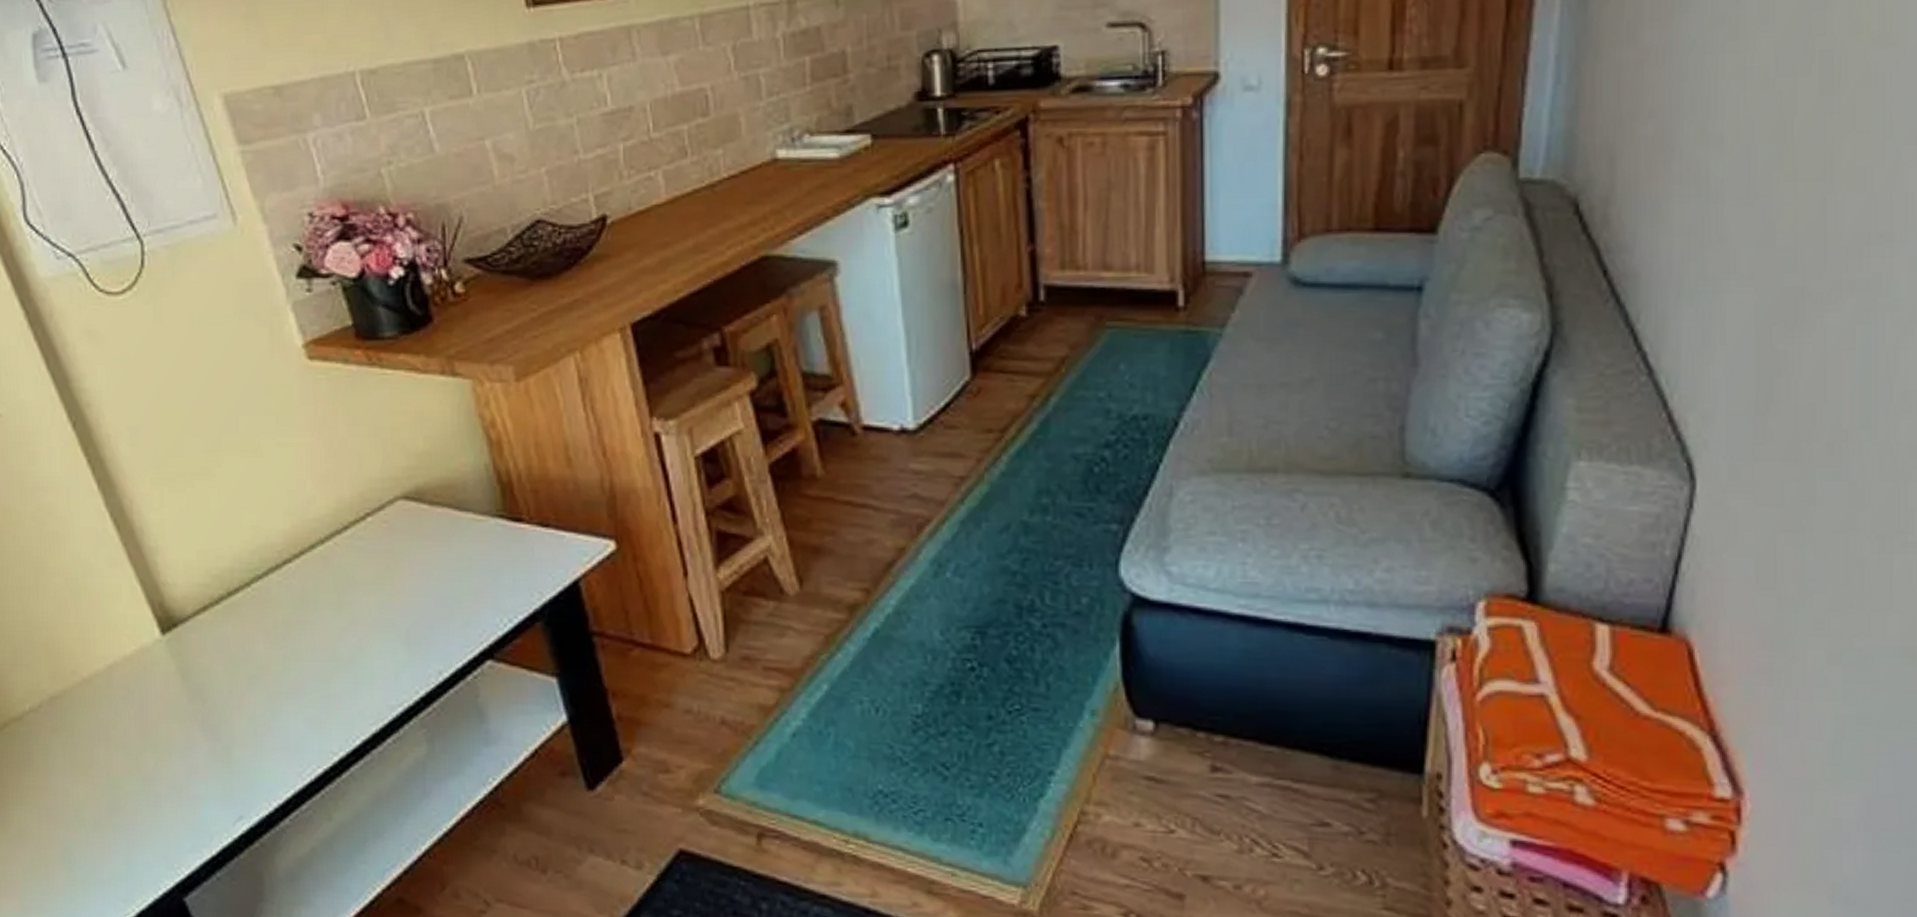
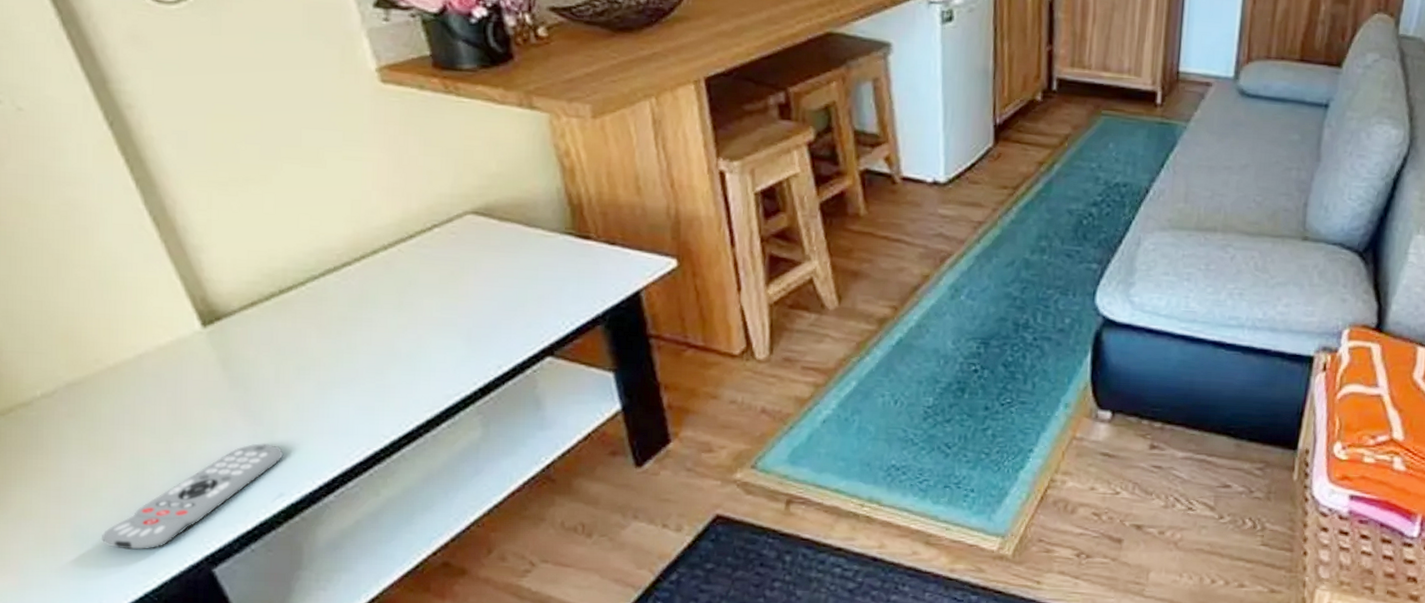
remote control: none [85,760,240,875] -> present [101,443,283,550]

